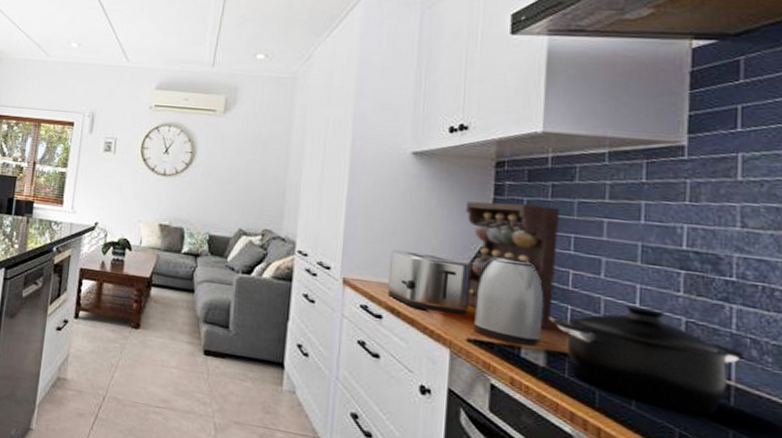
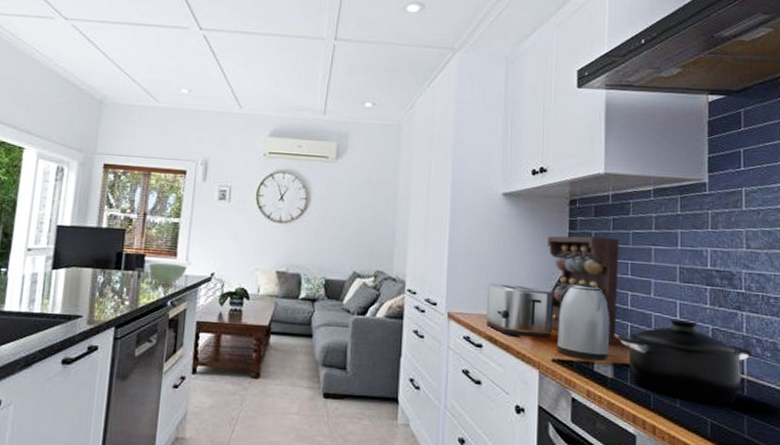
bowl: none [36,209,73,233] -> present [148,263,187,286]

